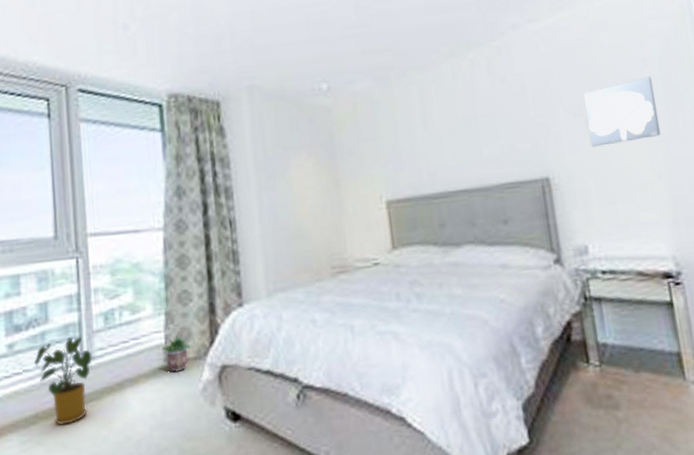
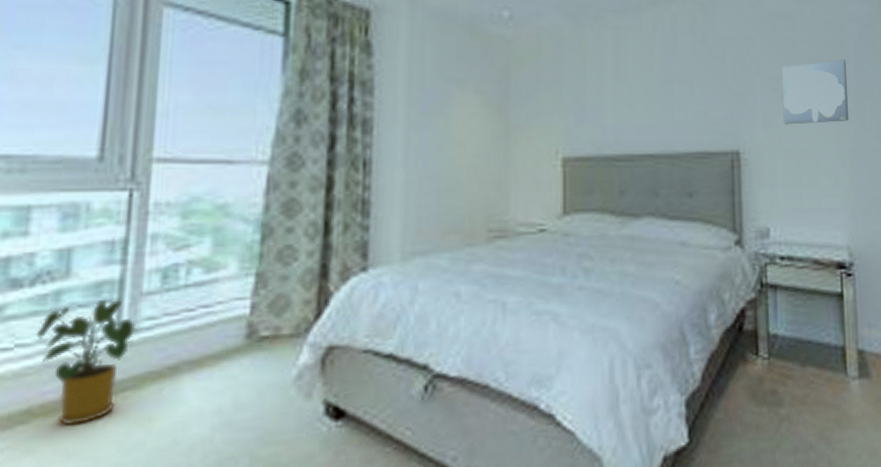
potted plant: present [161,335,191,372] -> none [244,304,287,353]

